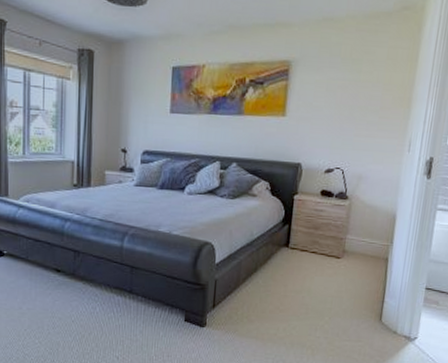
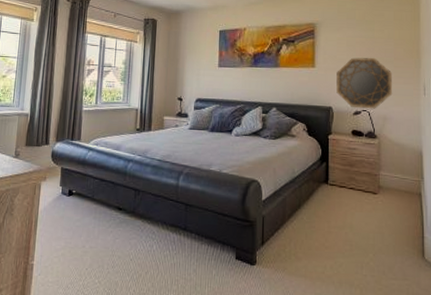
home mirror: none [308,105,376,167] -> present [336,57,393,109]

